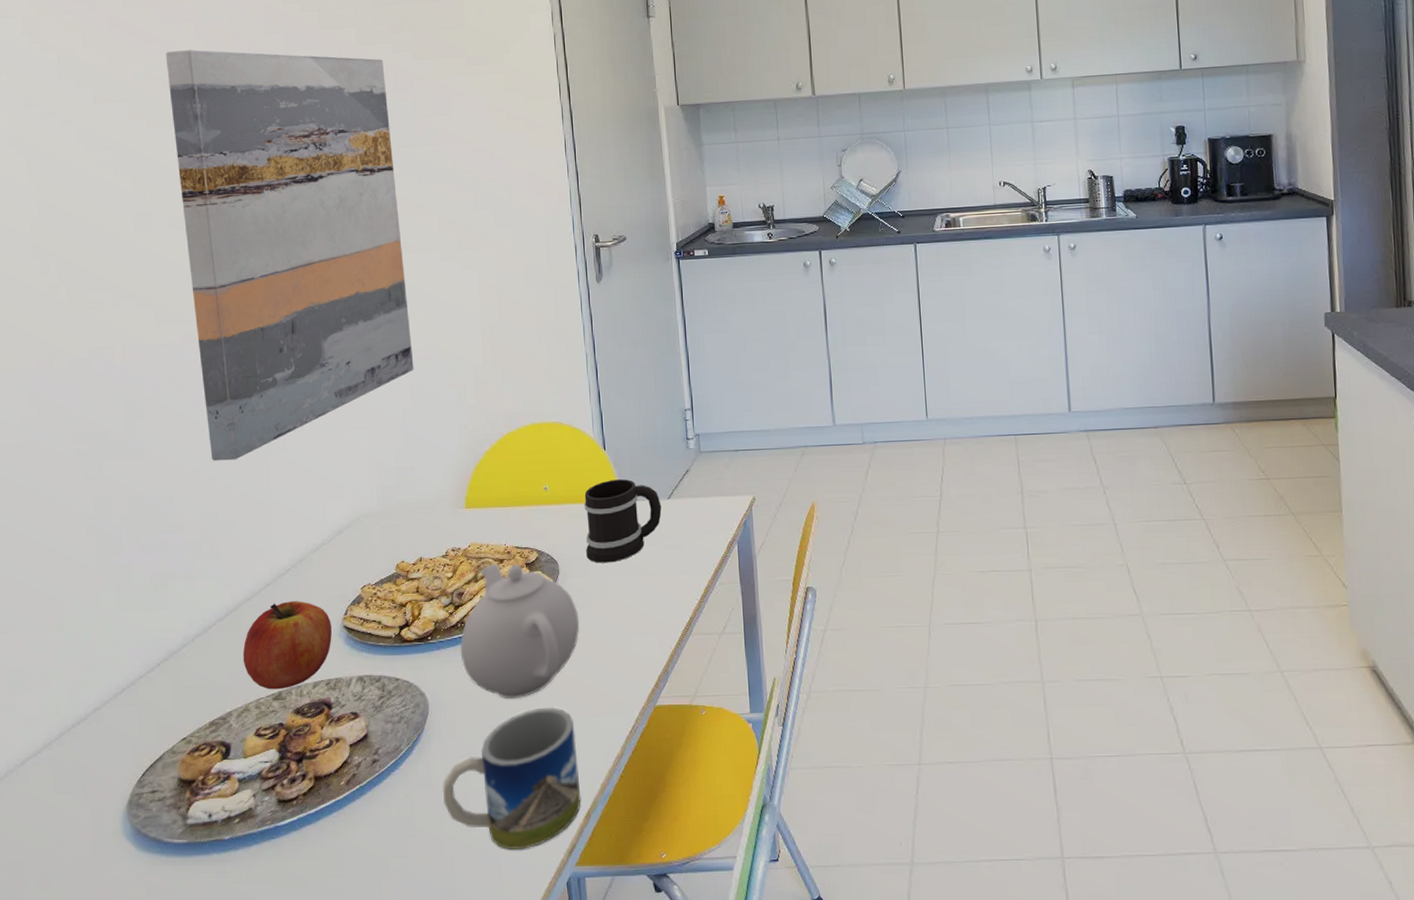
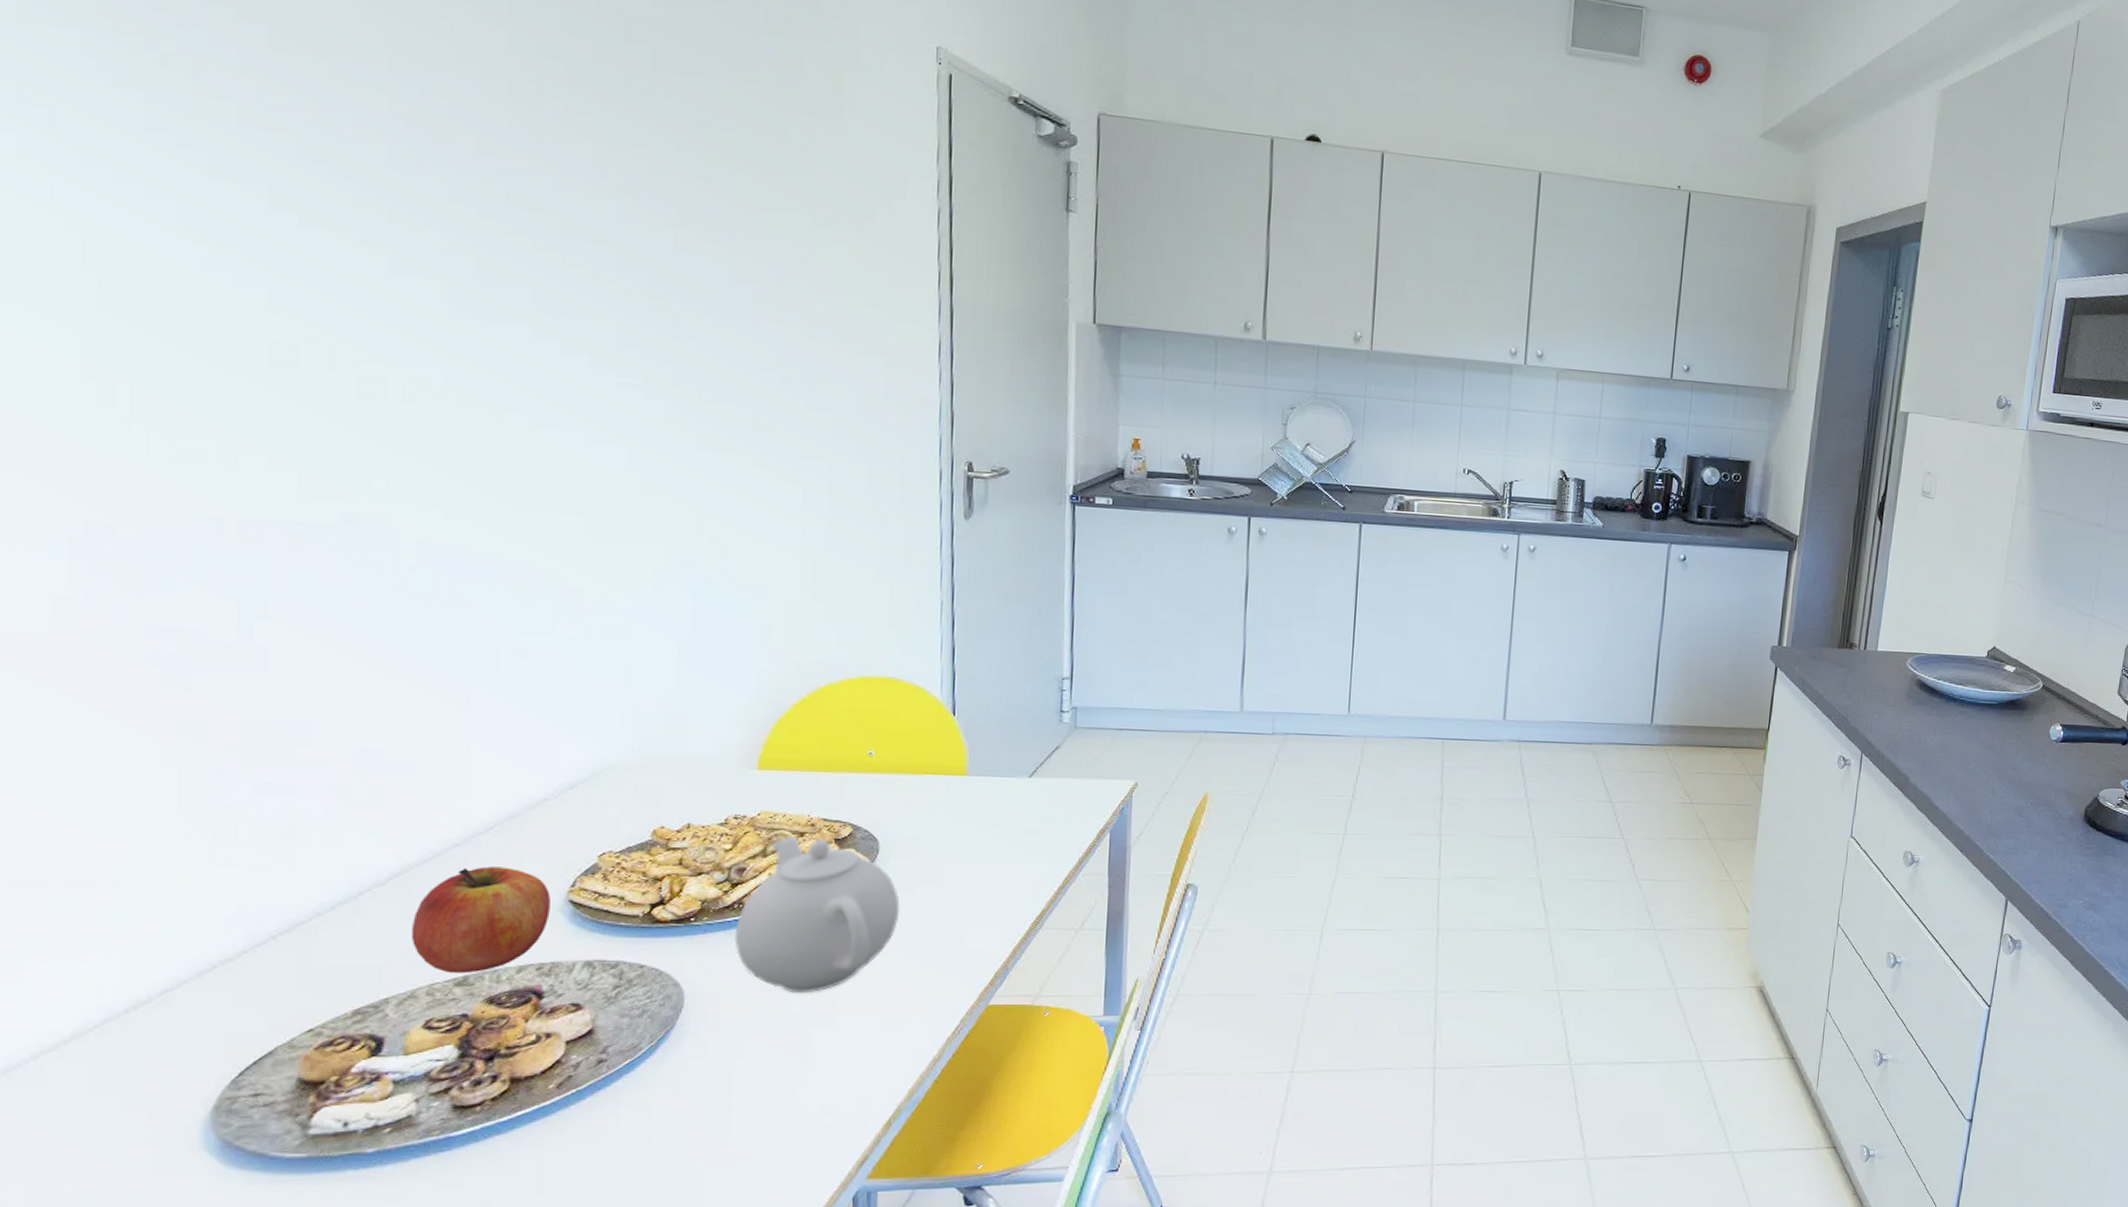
wall art: present [165,49,414,461] -> none [337,126,700,685]
mug: present [442,707,581,851] -> none [694,1003,882,1163]
mug: present [584,479,662,563] -> none [917,750,1020,844]

